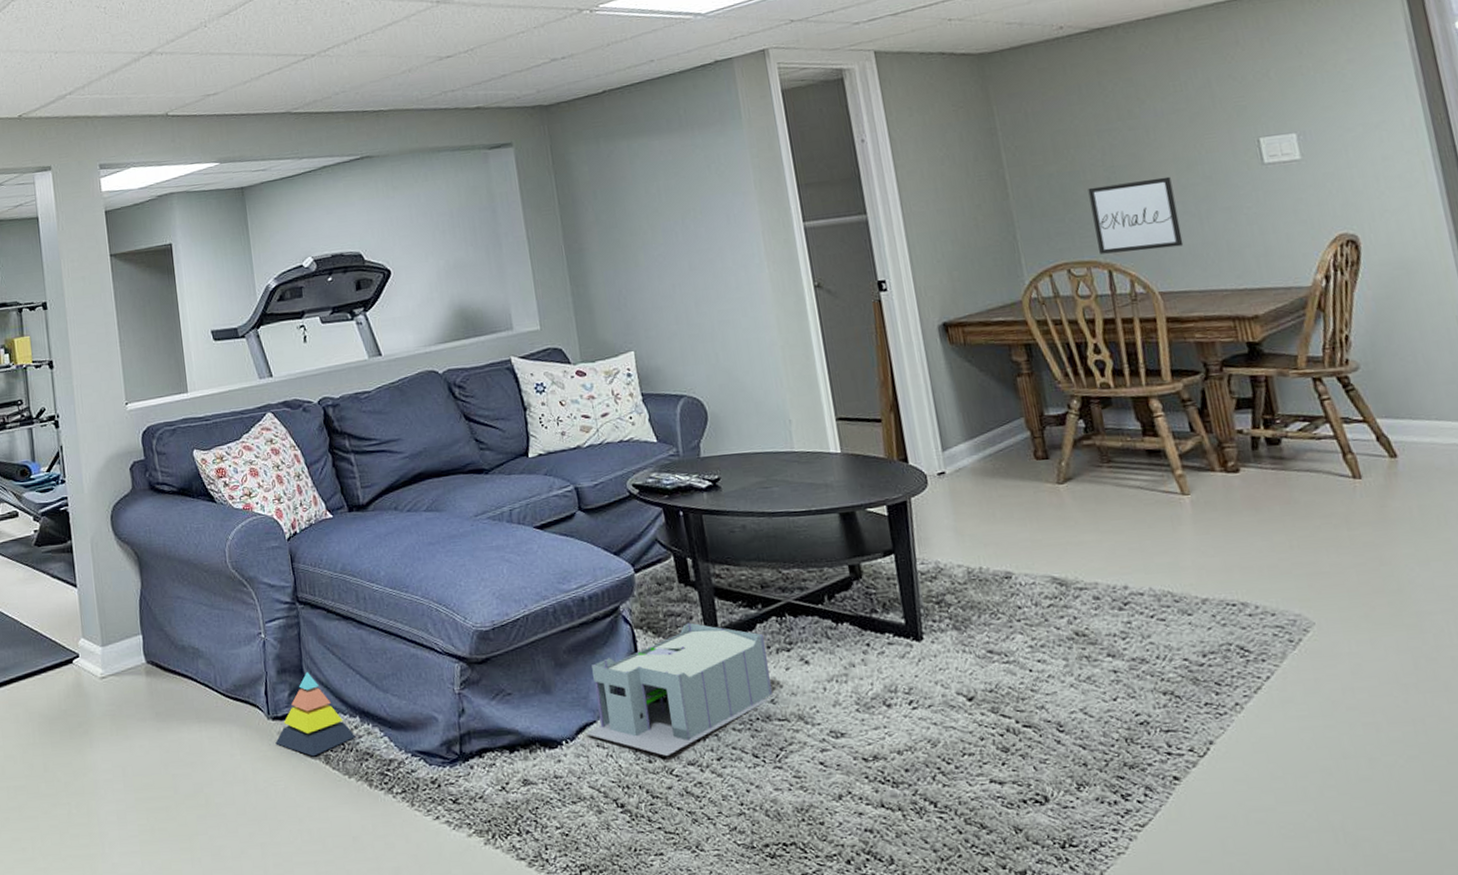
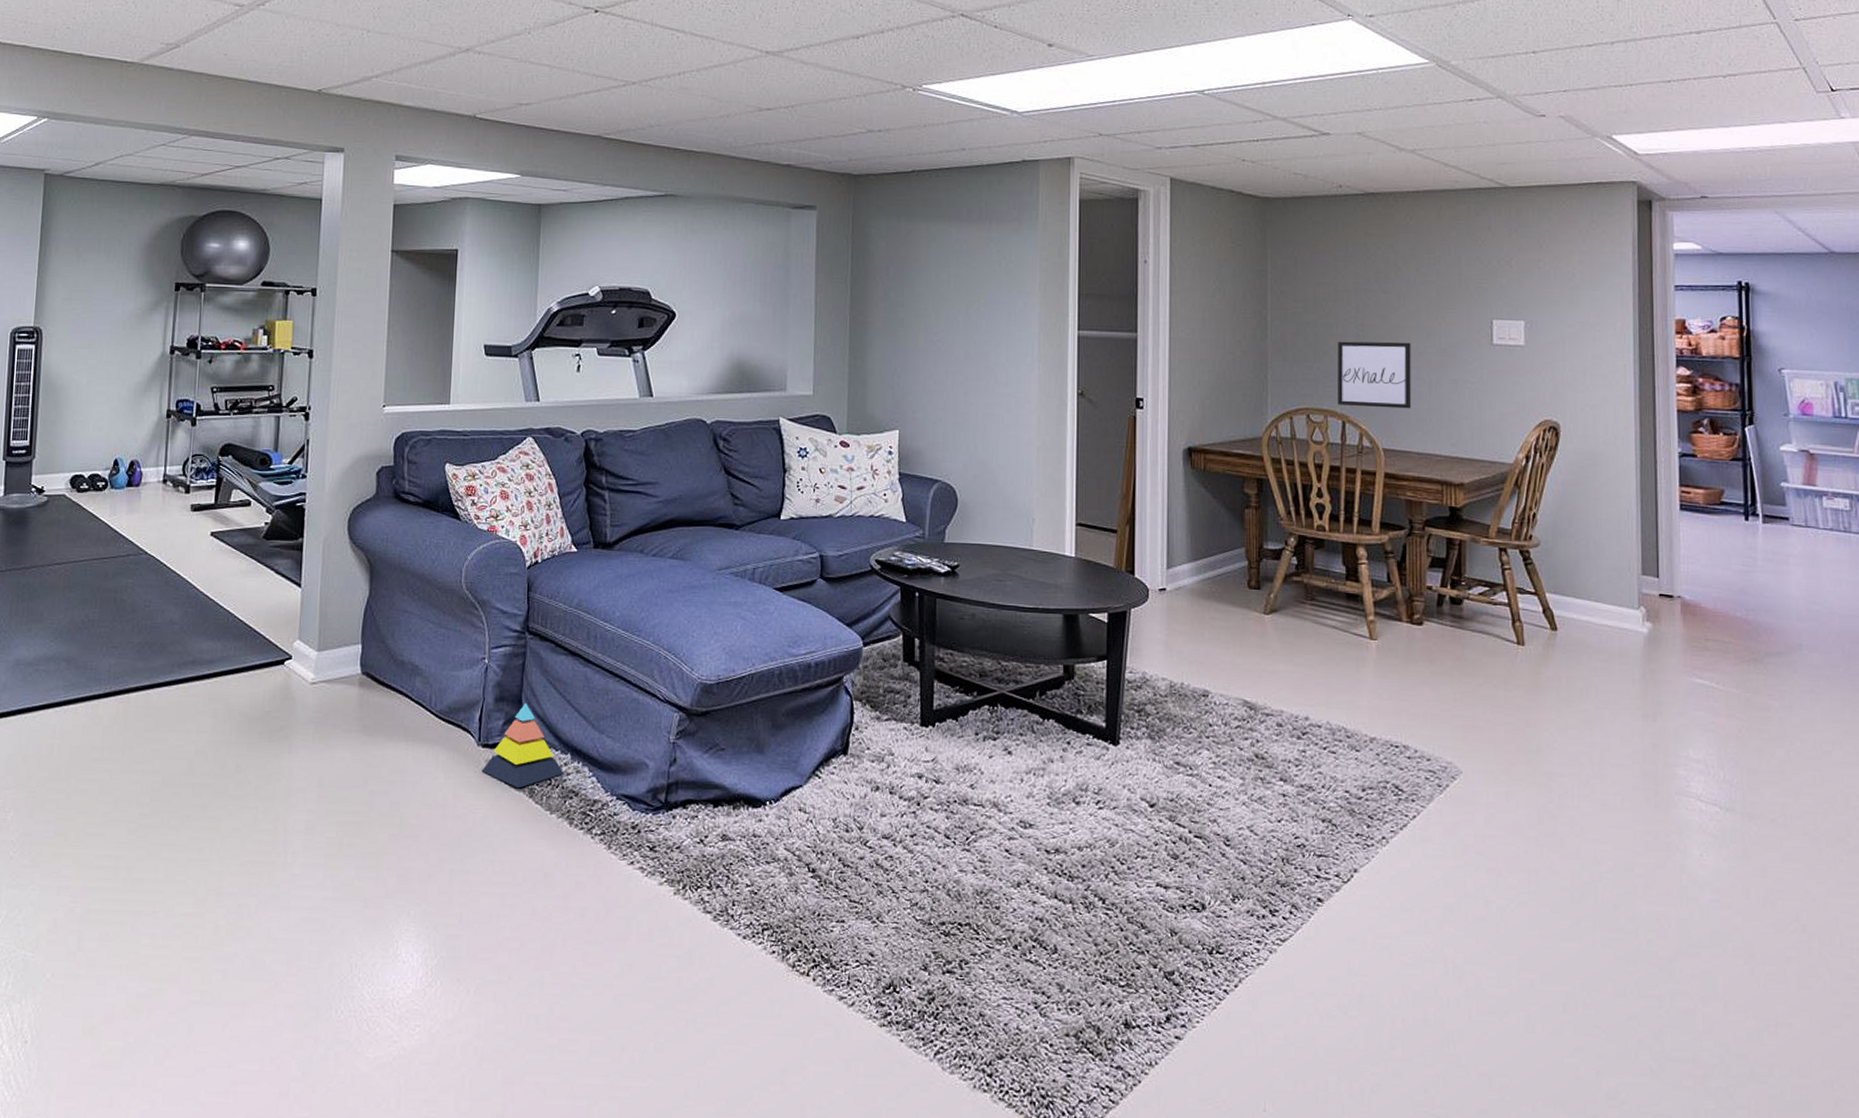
storage bin: present [585,622,772,756] -> none [790,701,974,827]

